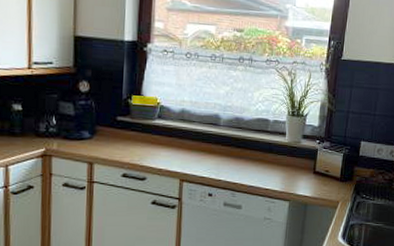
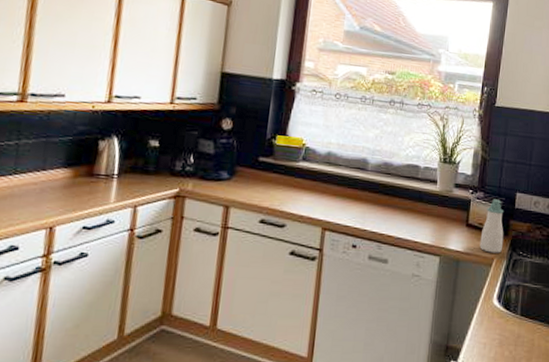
soap bottle: none [326,148,349,197] -> present [480,199,504,253]

